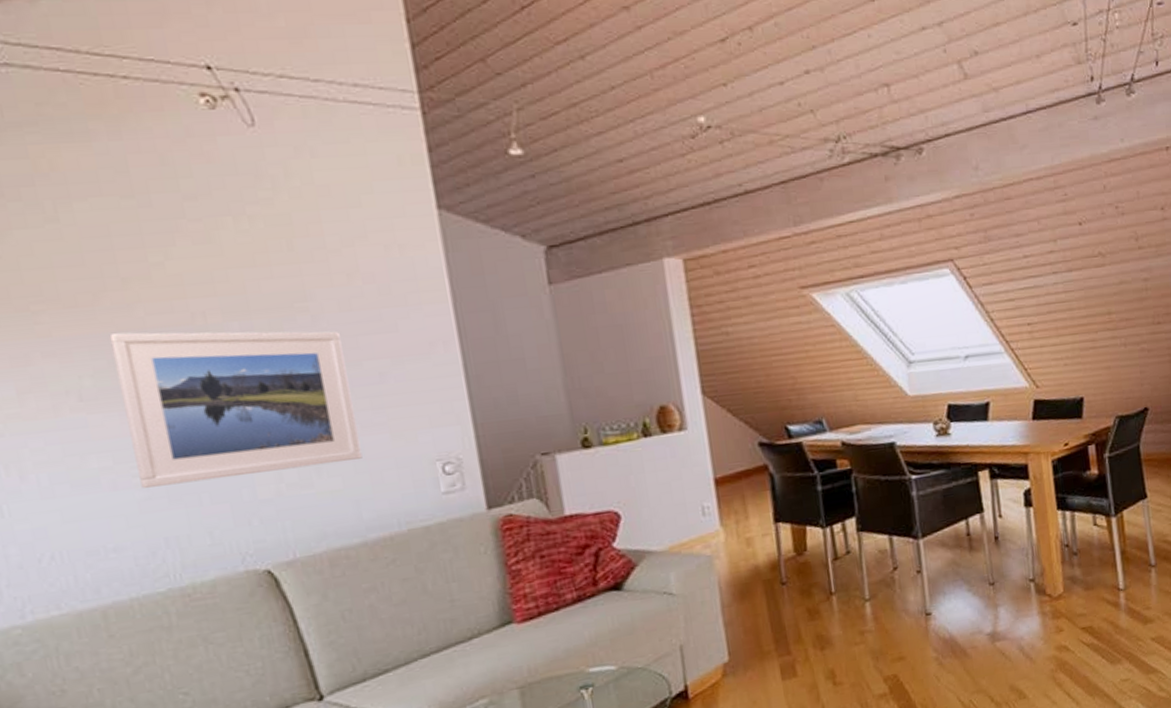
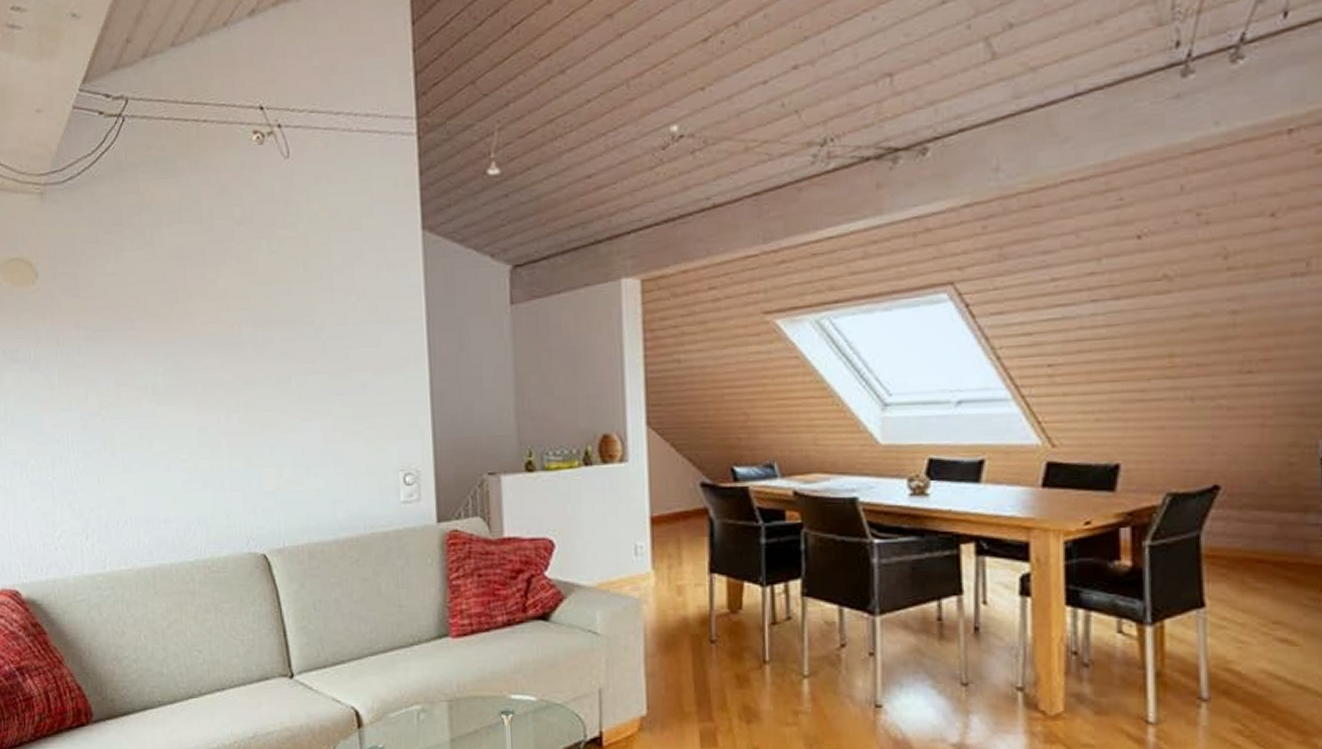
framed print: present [109,331,363,488] -> none [176,338,342,471]

